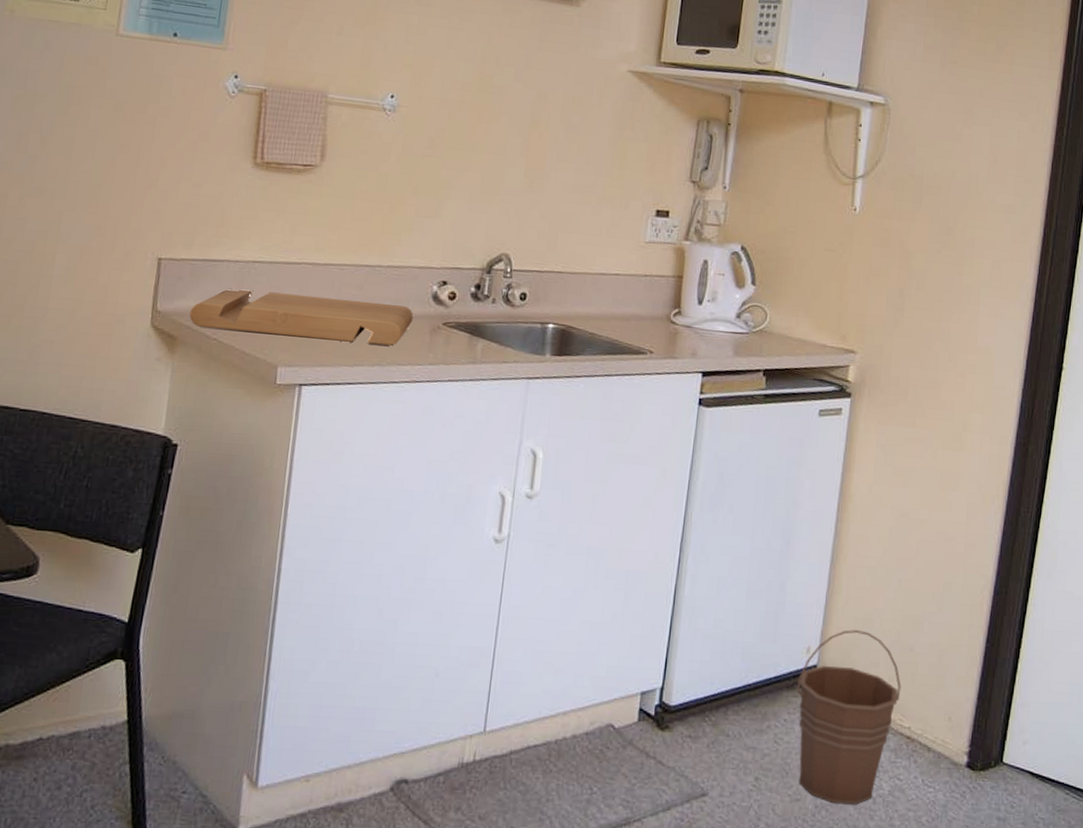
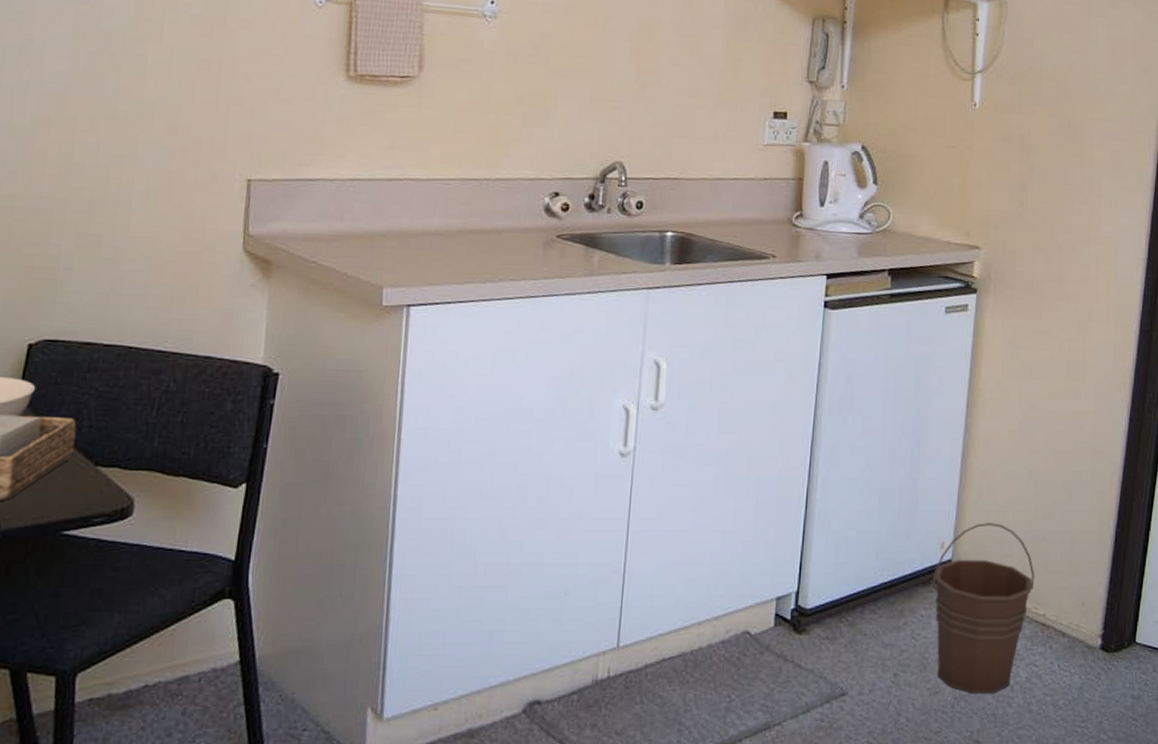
cutting board: present [189,288,414,346] -> none [284,208,525,261]

